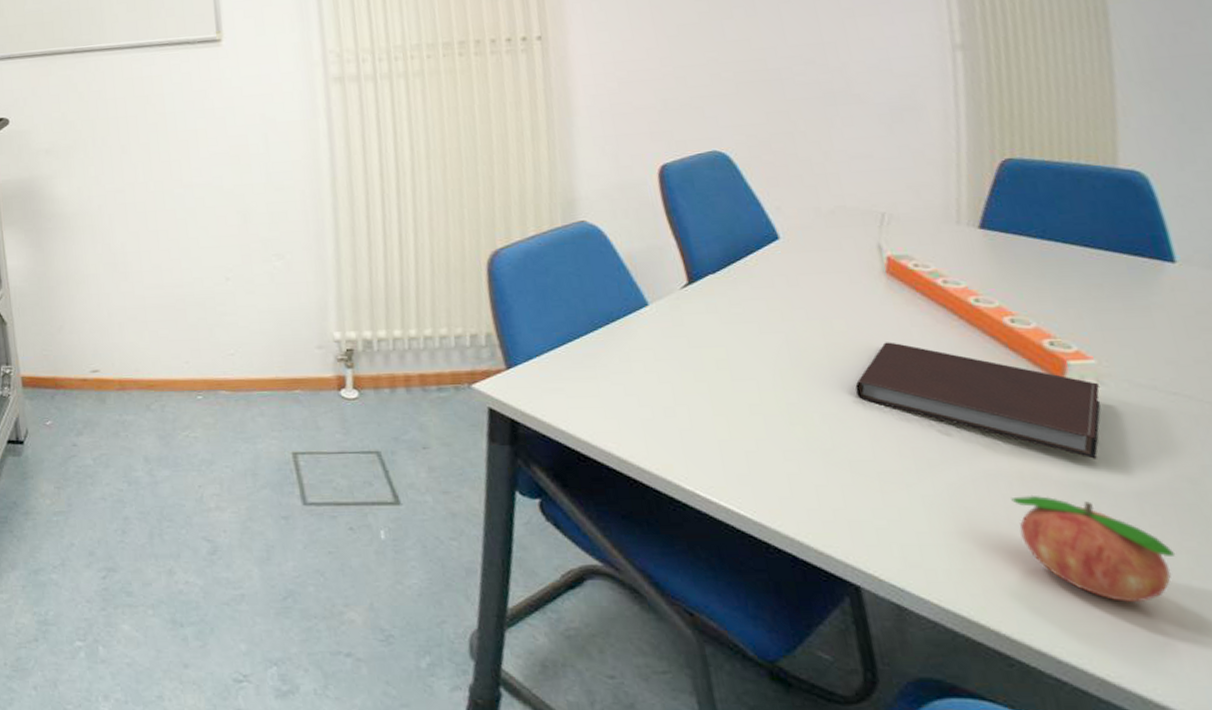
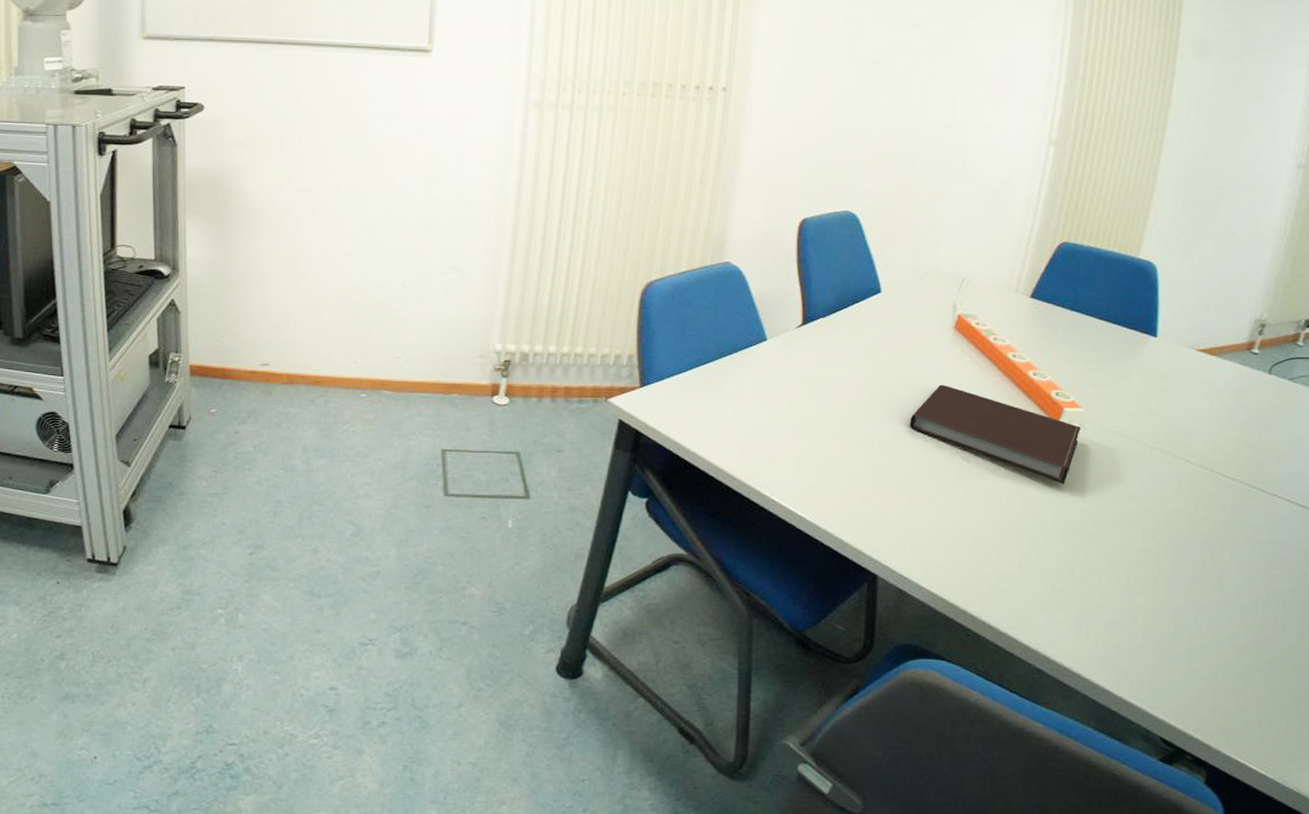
fruit: present [1011,494,1176,603] -> none [999,509,1098,591]

